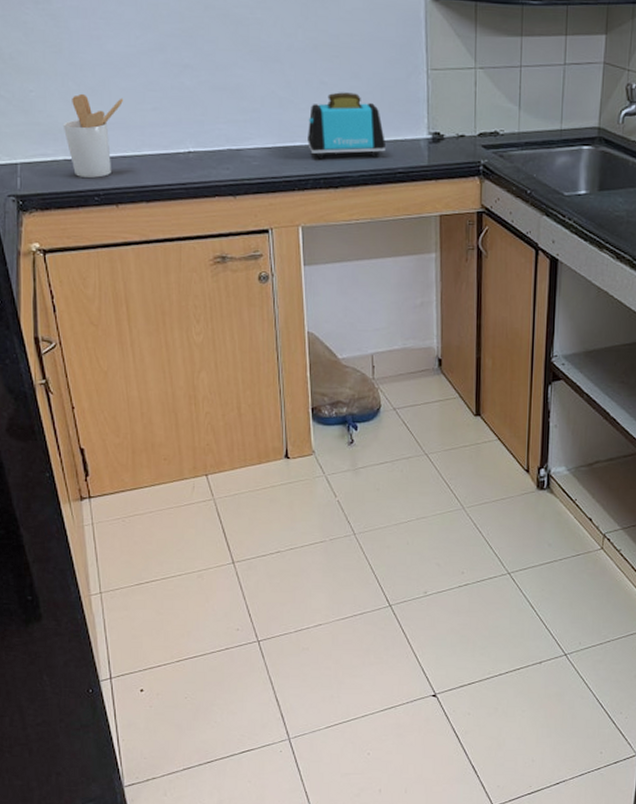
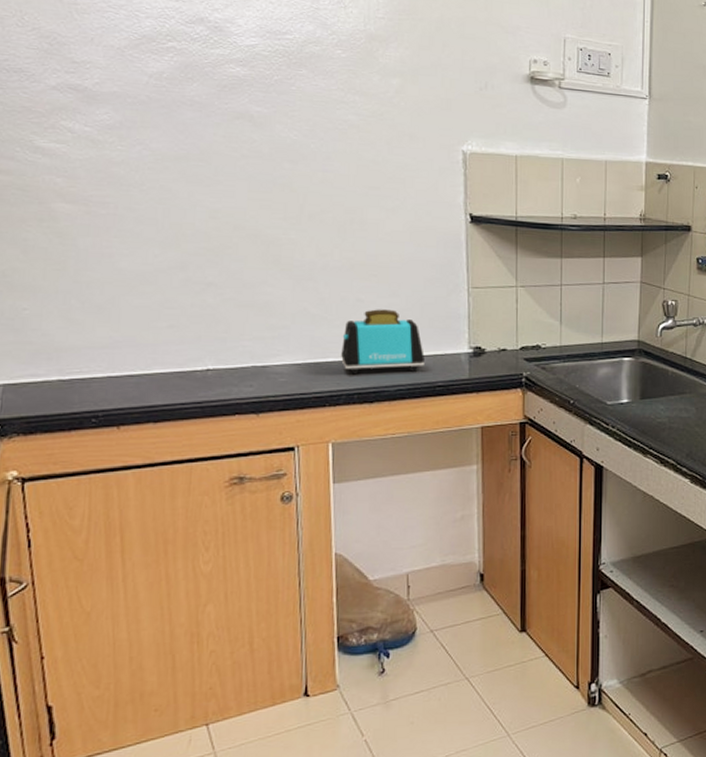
utensil holder: present [62,93,123,178] -> none [59,311,134,398]

